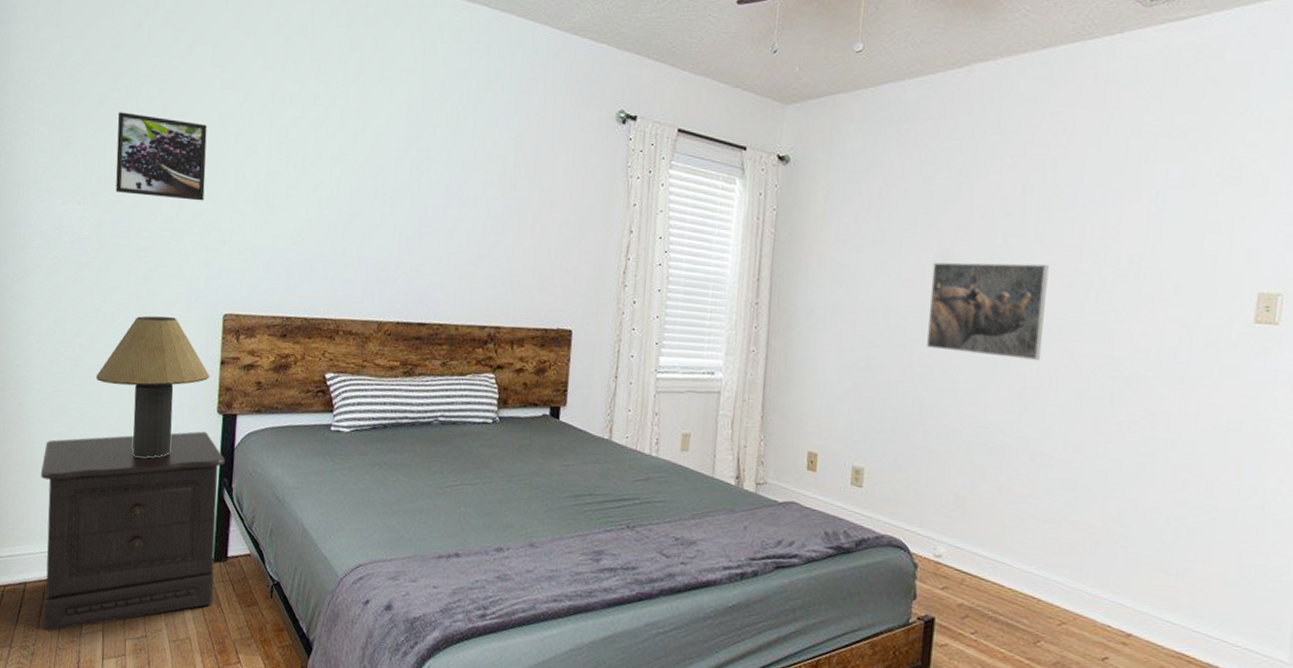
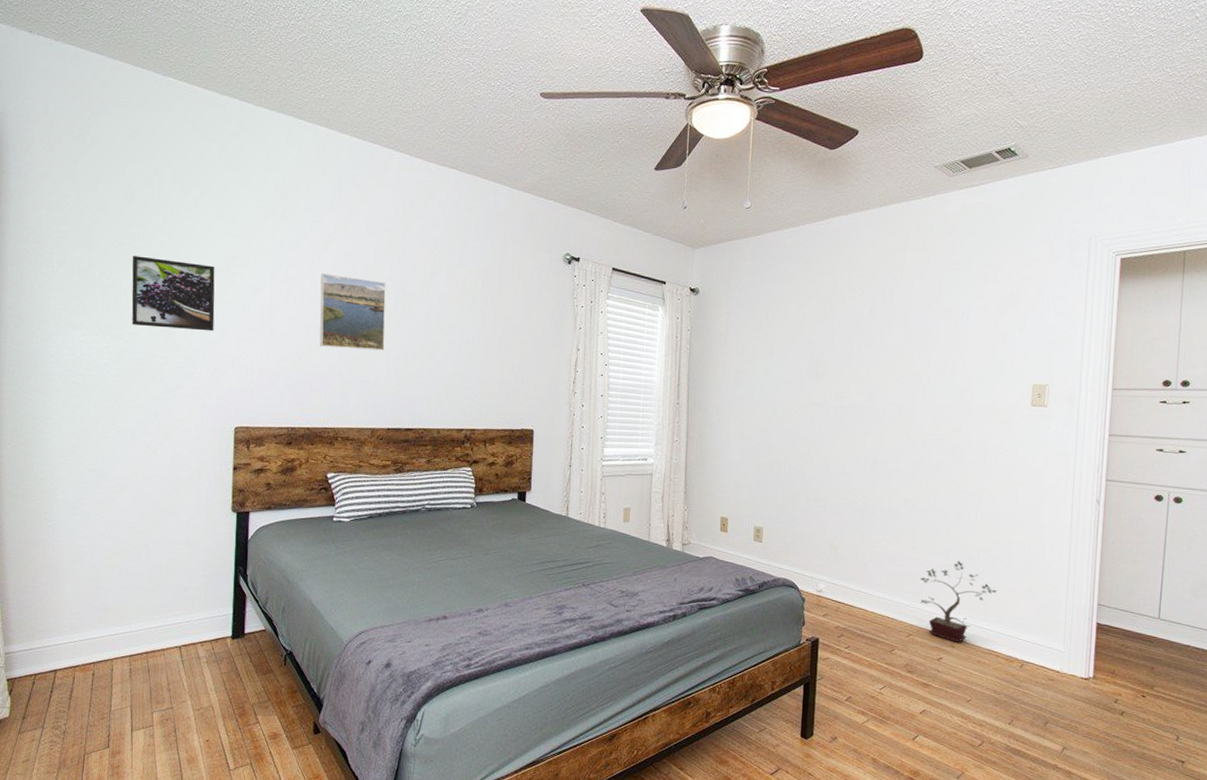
nightstand: present [40,431,225,631] -> none [67,528,240,711]
table lamp: present [95,315,210,458] -> none [118,430,224,553]
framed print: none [321,134,401,228] -> present [319,273,386,351]
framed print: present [927,262,1049,360] -> none [805,367,890,439]
potted plant: none [1079,528,1192,640] -> present [920,560,997,643]

